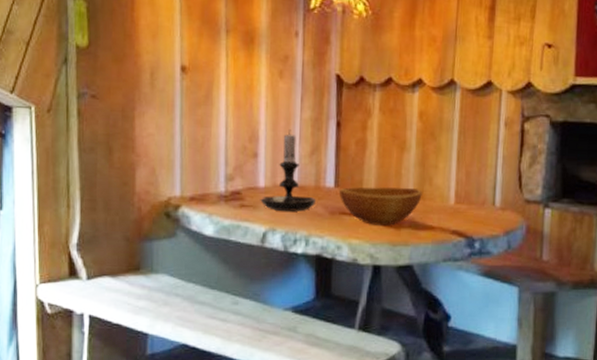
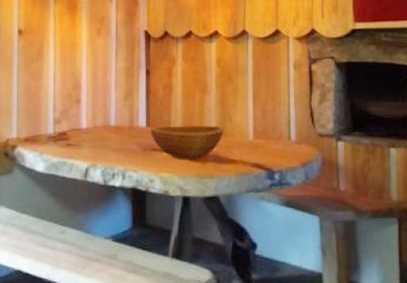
candle holder: present [260,129,317,212] -> none [83,78,131,149]

